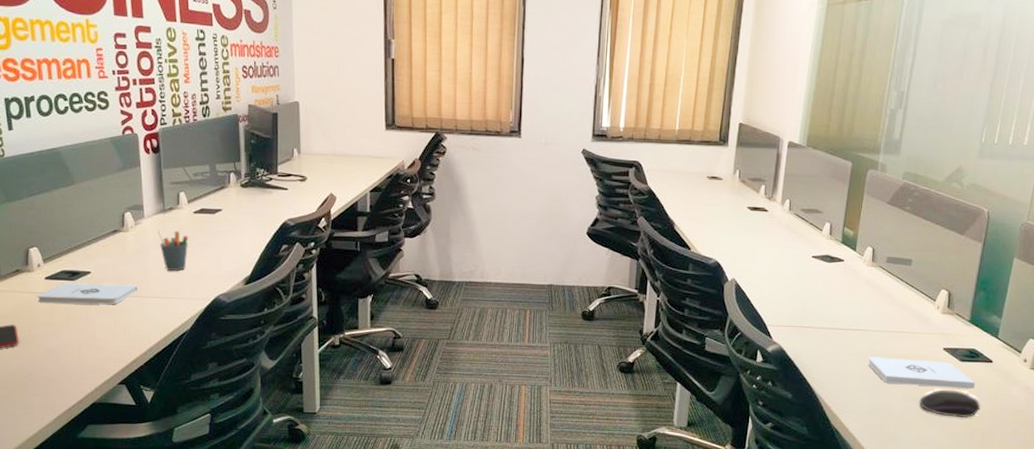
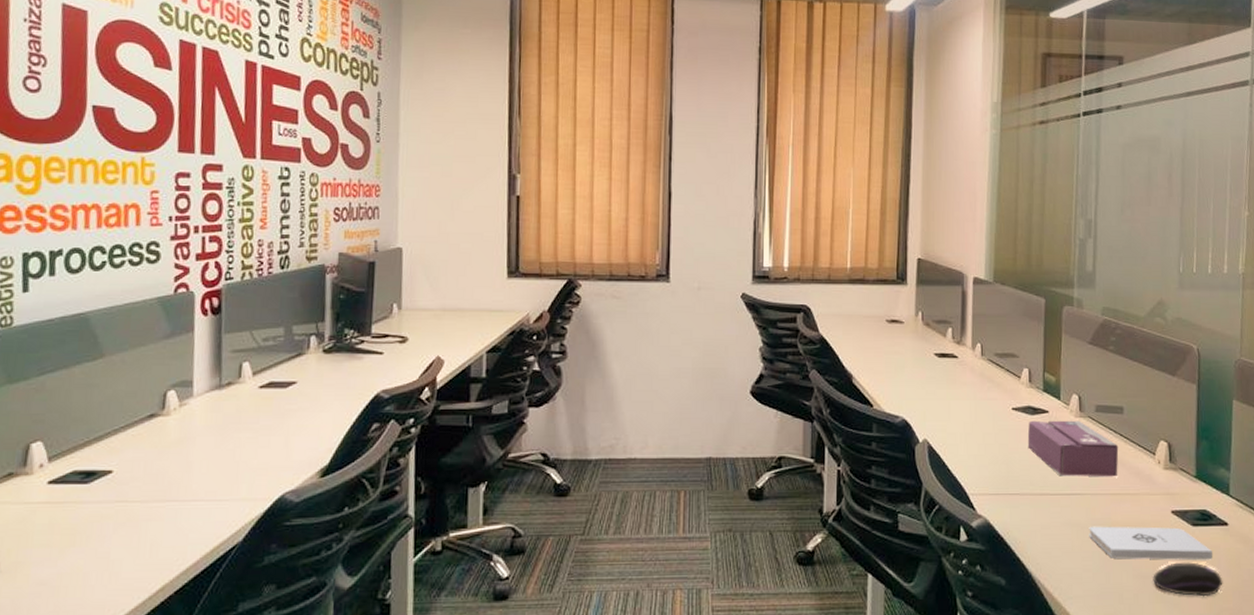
notepad: present [37,283,138,305] -> none [33,485,175,517]
pen holder: present [158,230,189,271] -> none [209,411,251,464]
tissue box: none [822,267,904,318] -> present [1027,420,1119,477]

